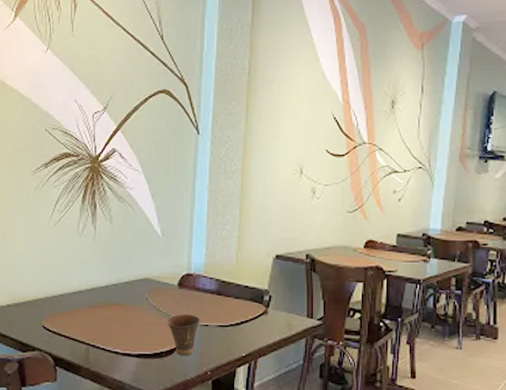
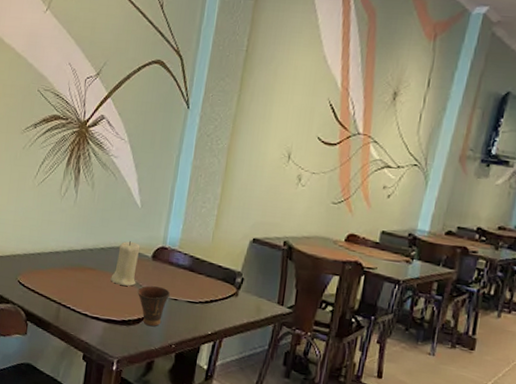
candle: none [138,272,165,317] -> present [110,241,141,286]

